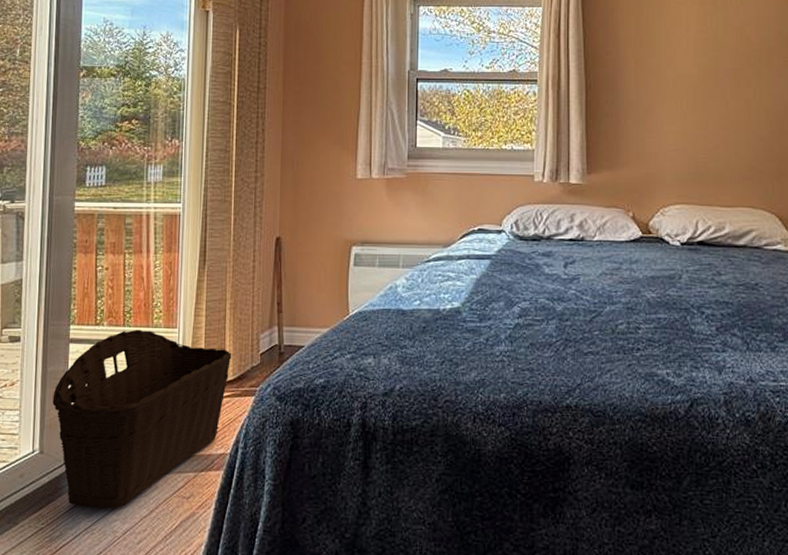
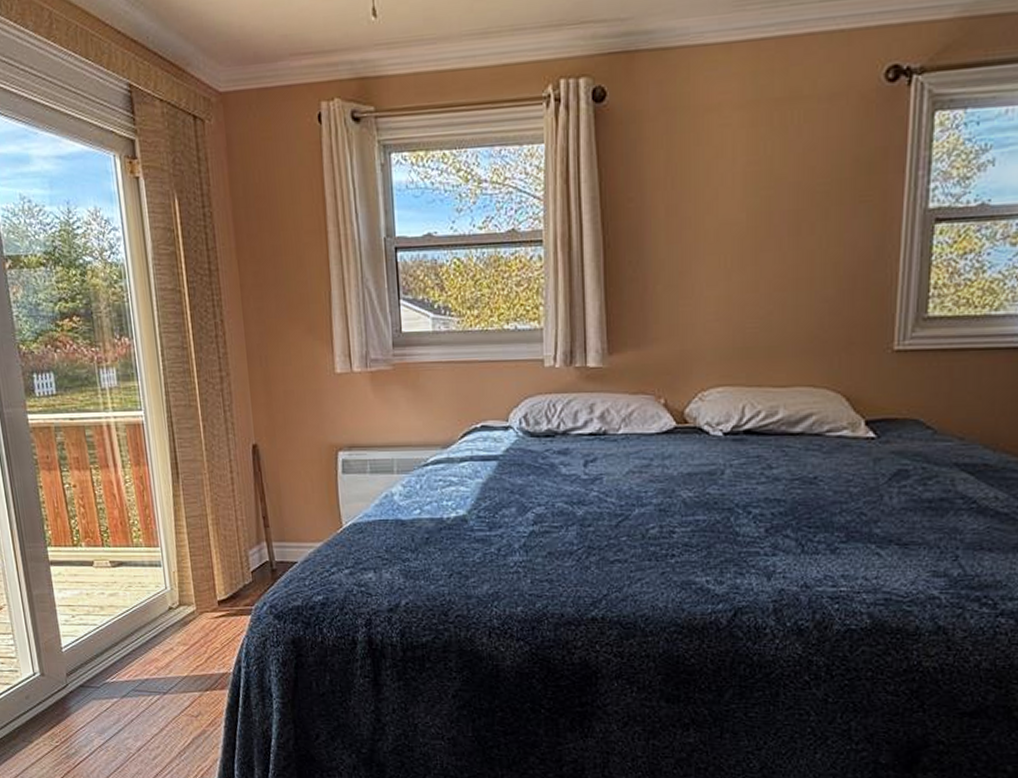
wicker basket: present [52,329,232,509] -> none [43,549,222,728]

